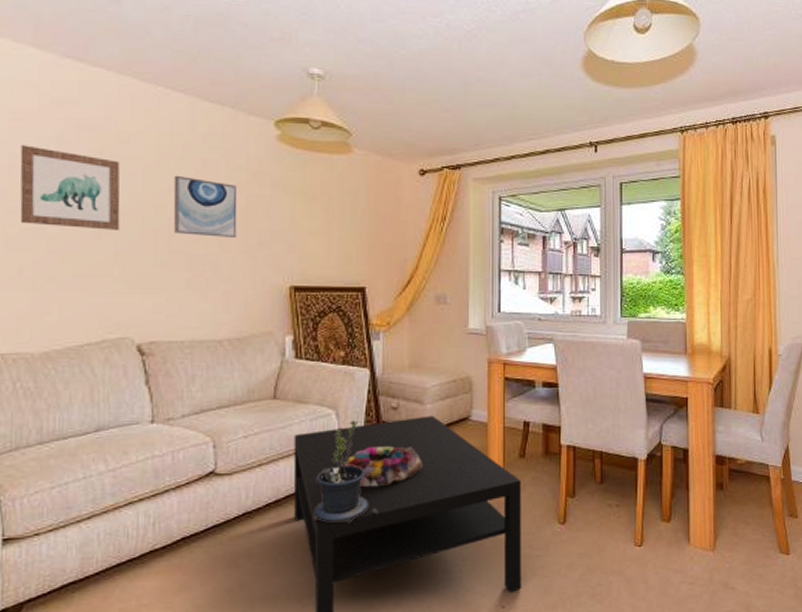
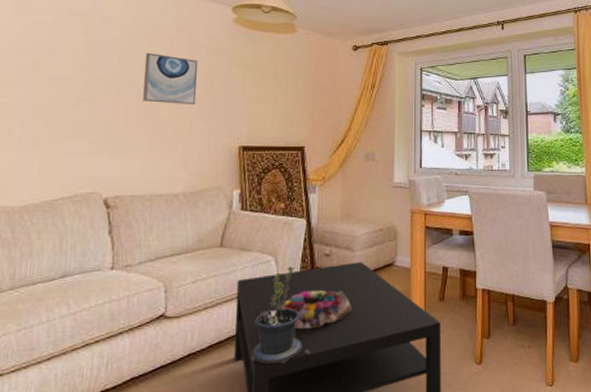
wall art: present [20,145,120,230] -> none [13,29,101,99]

